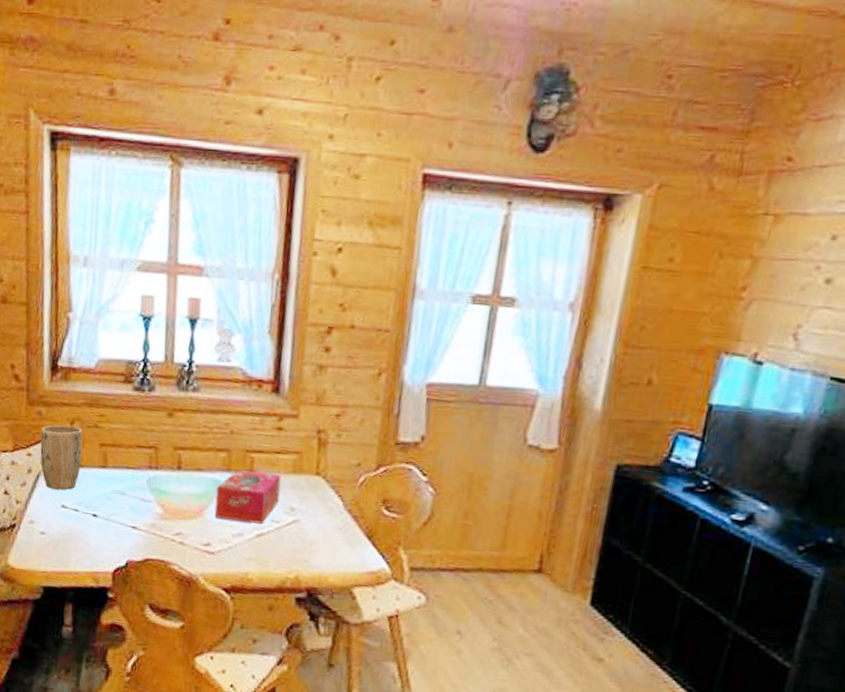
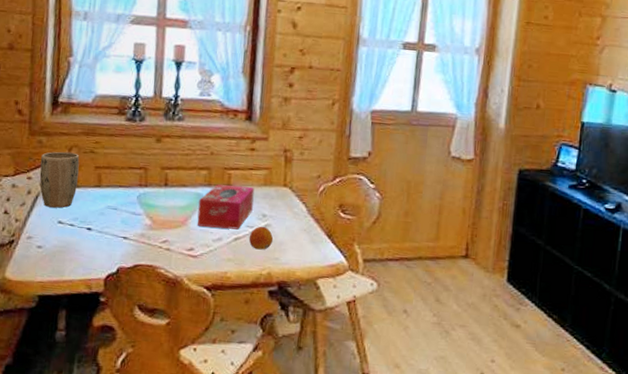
fruit: none [273,521,303,550] -> present [249,226,274,250]

